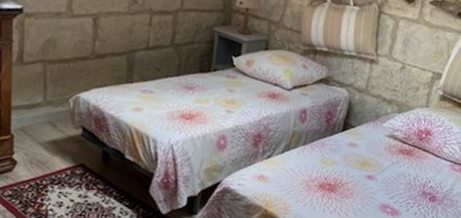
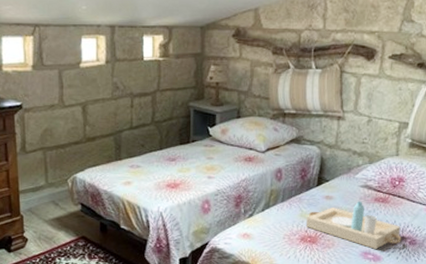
serving tray: none [325,151,423,203] -> present [305,201,402,249]

